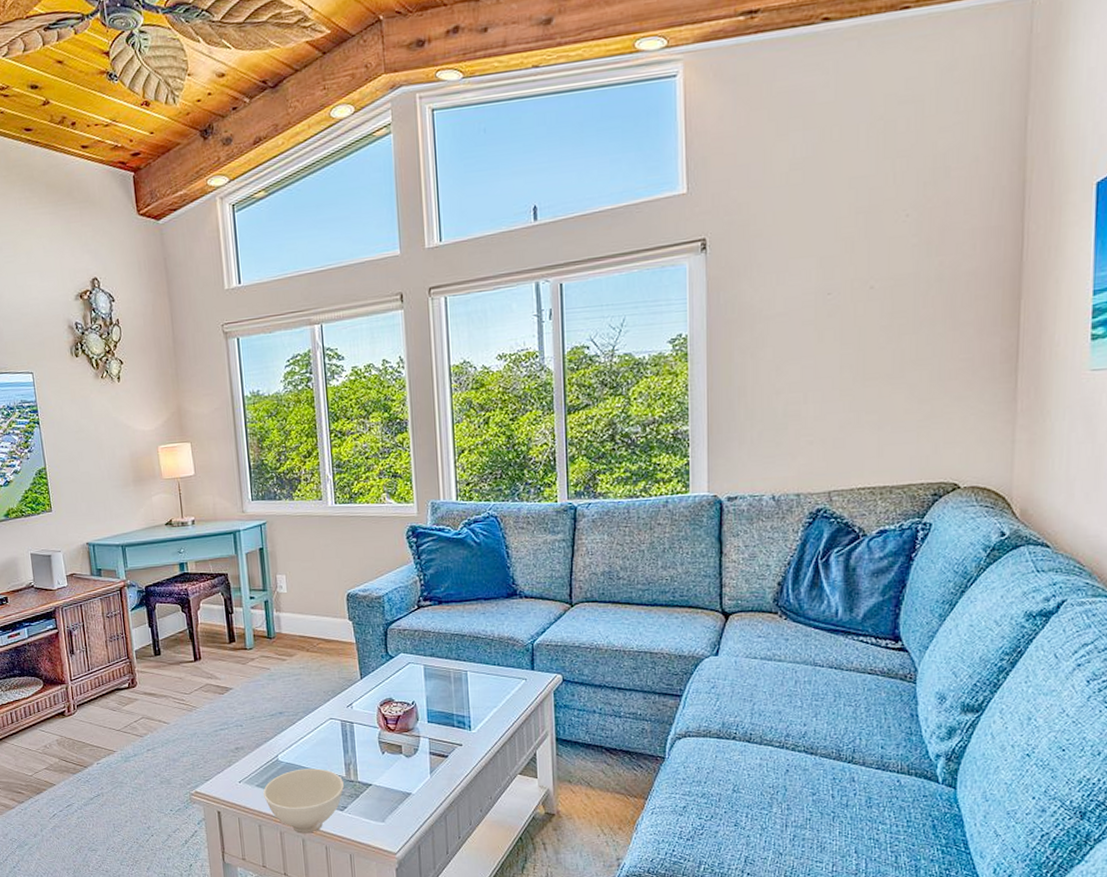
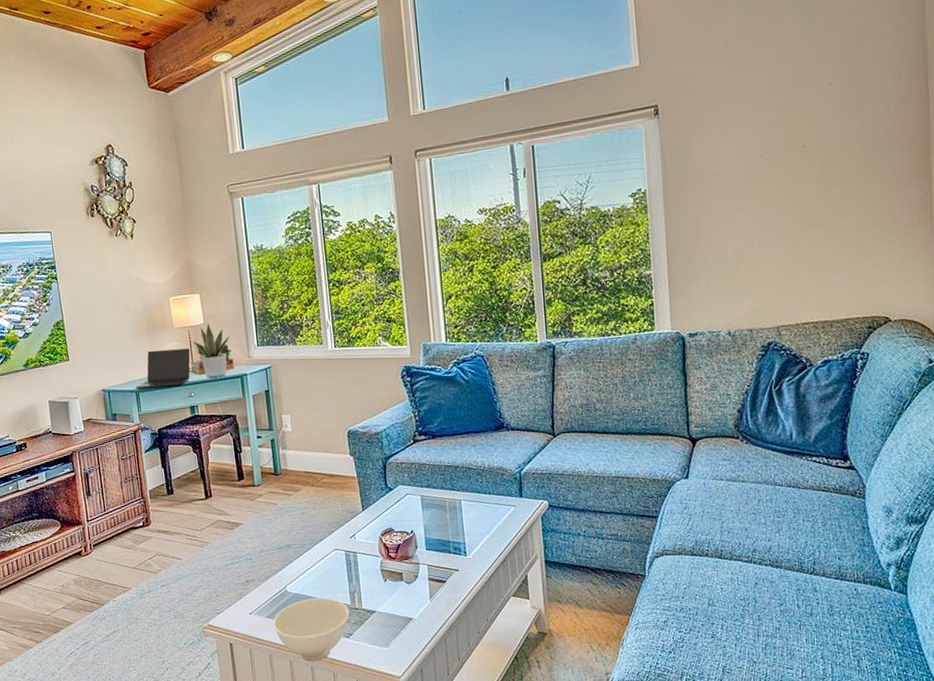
laptop: none [121,501,180,544] -> present [135,348,191,389]
books: none [179,497,227,530] -> present [190,343,234,375]
potted plant: none [183,473,226,533] -> present [193,322,233,378]

